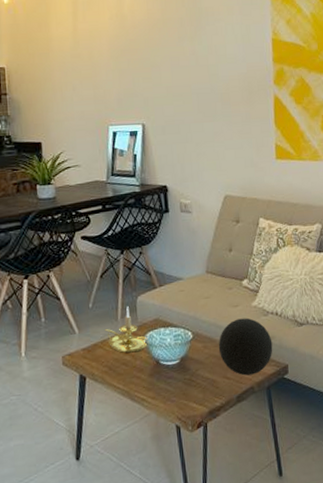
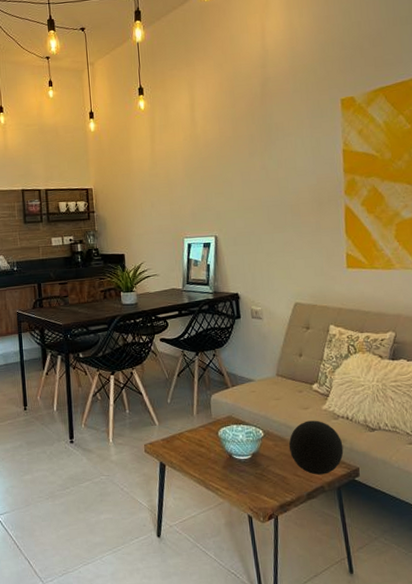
candle holder: present [104,306,149,353] -> none [181,404,222,446]

